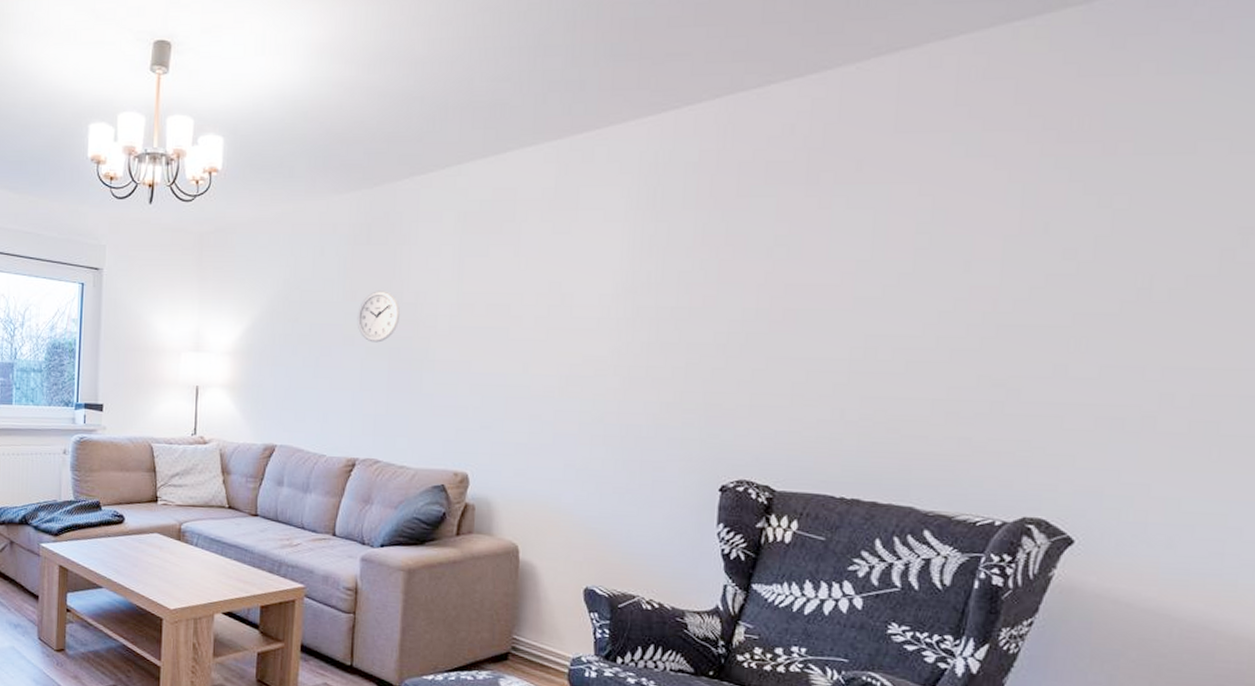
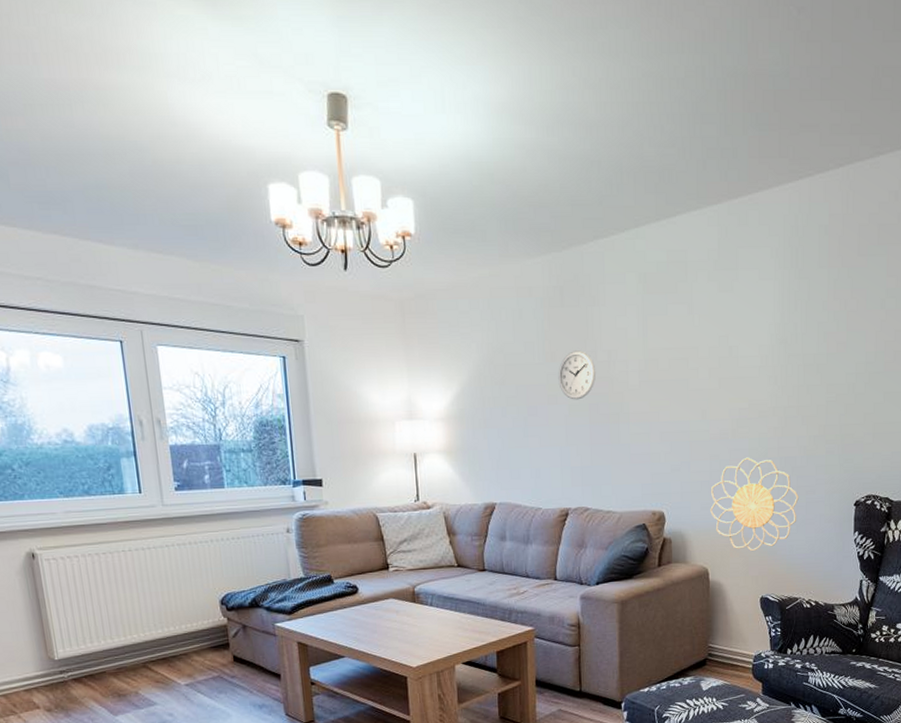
decorative wall piece: none [525,420,643,532] -> present [710,457,799,552]

